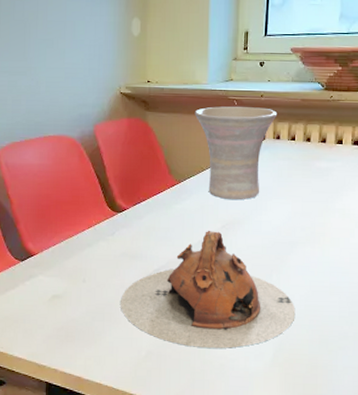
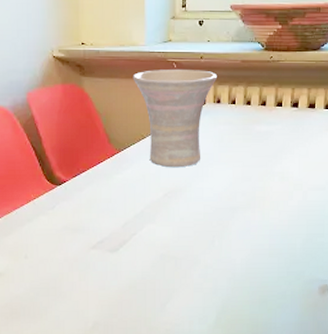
teapot: present [121,231,296,349] -> none [65,200,237,315]

